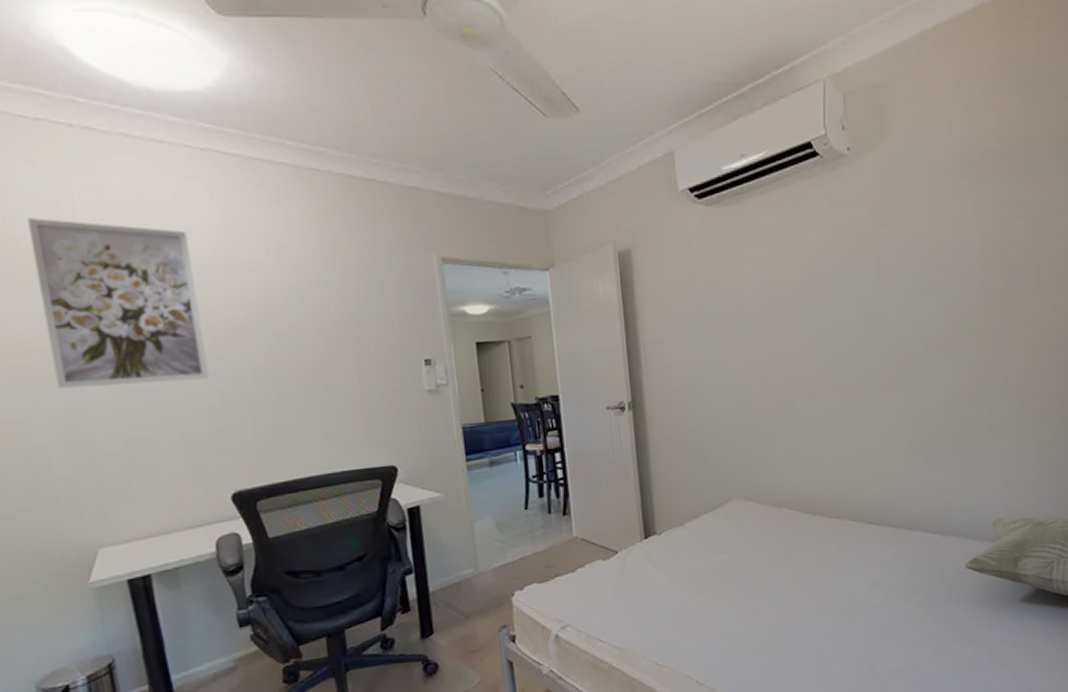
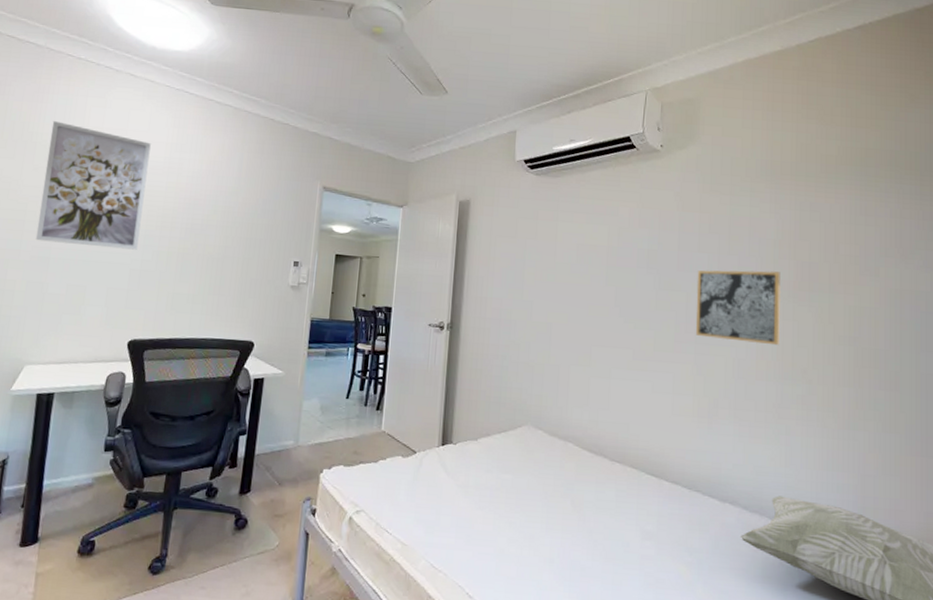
wall art: none [901,282,991,368] -> present [695,270,781,346]

